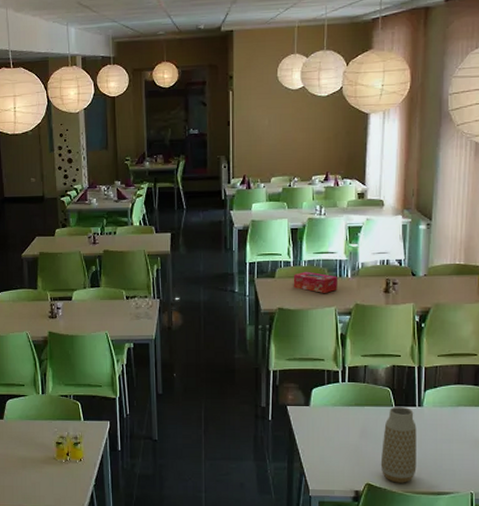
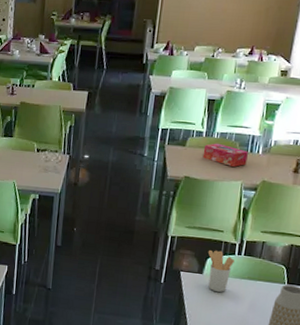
utensil holder: none [311,380,339,422] -> present [207,250,234,292]

